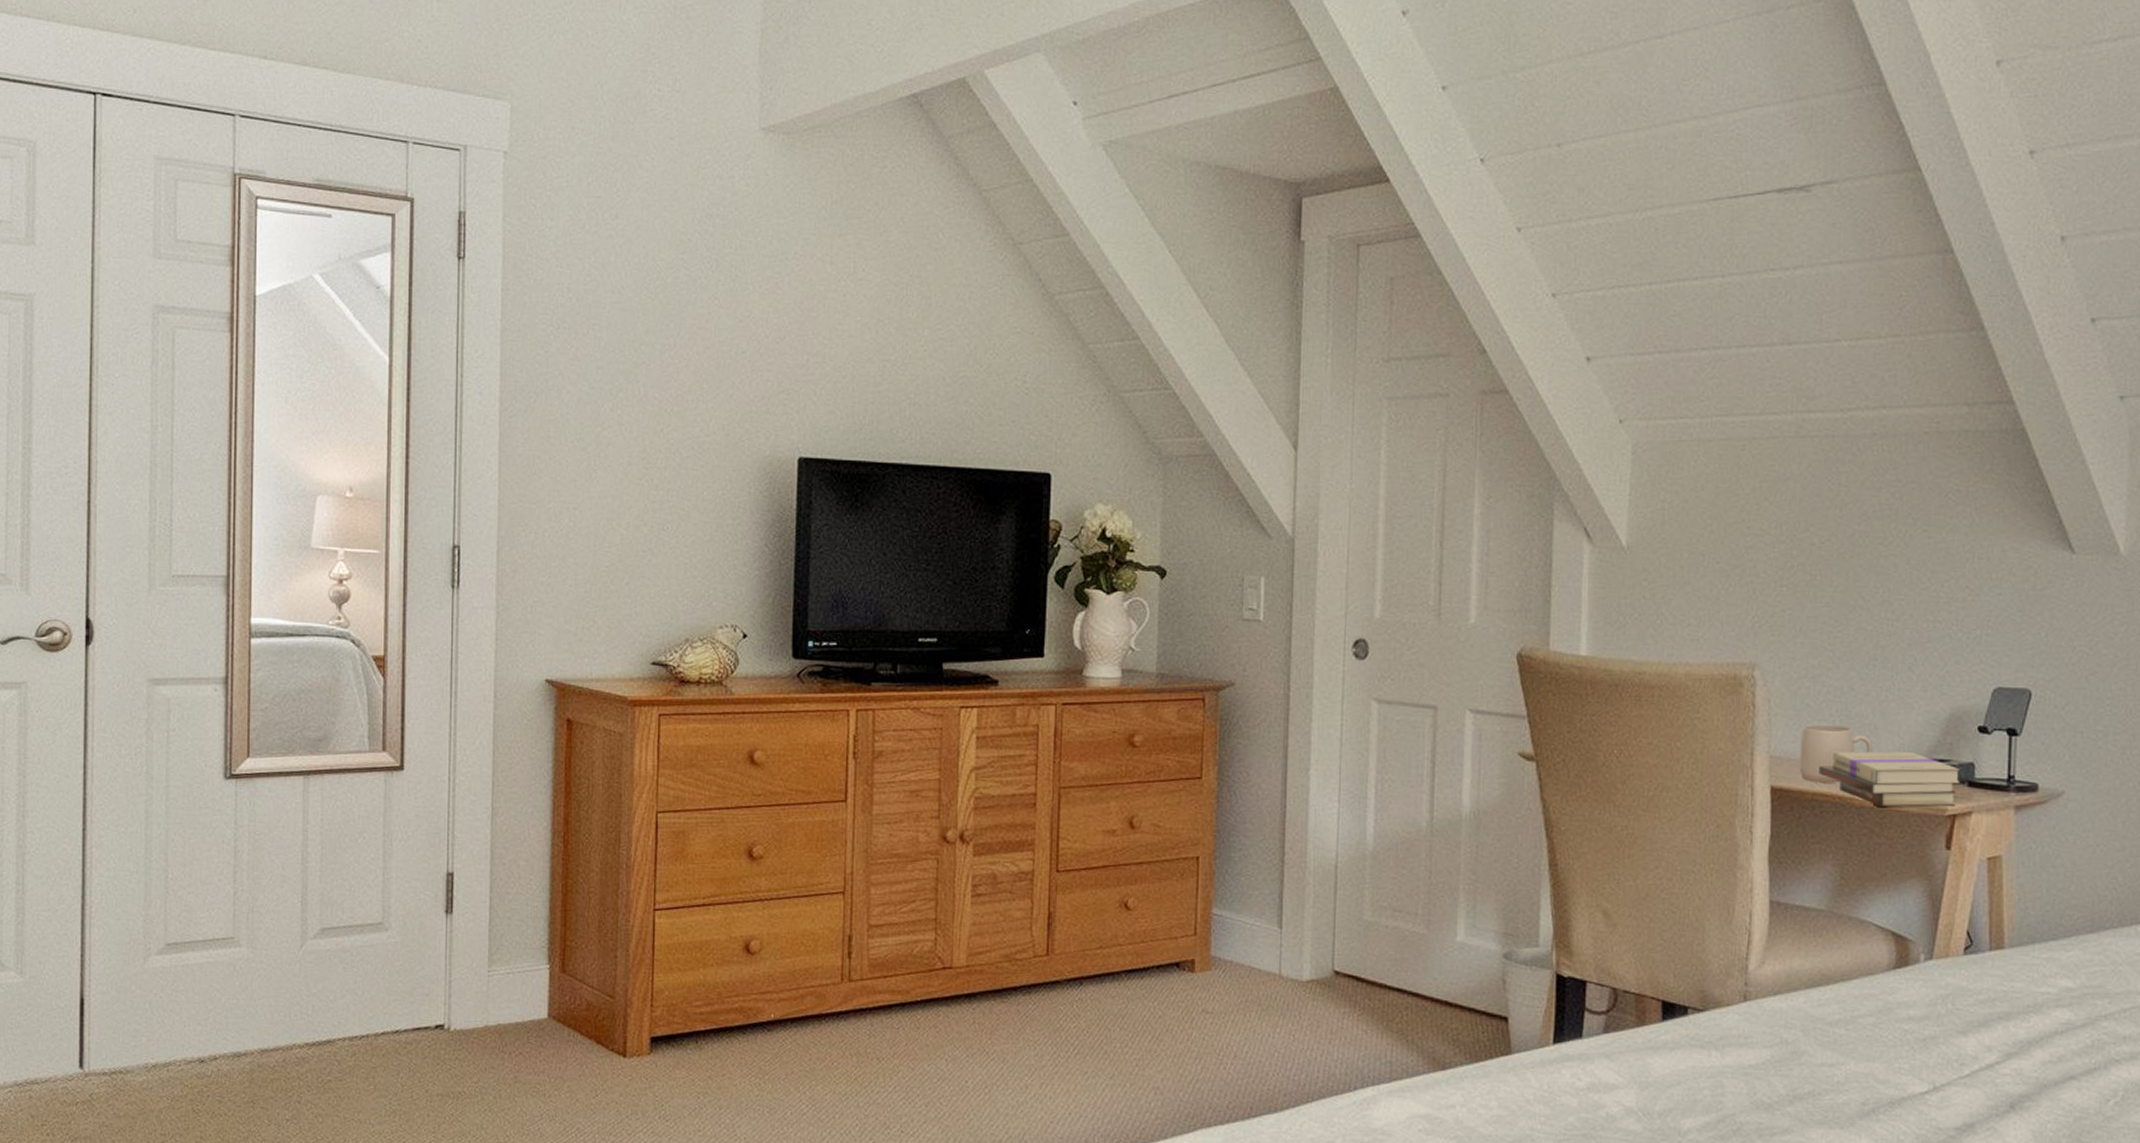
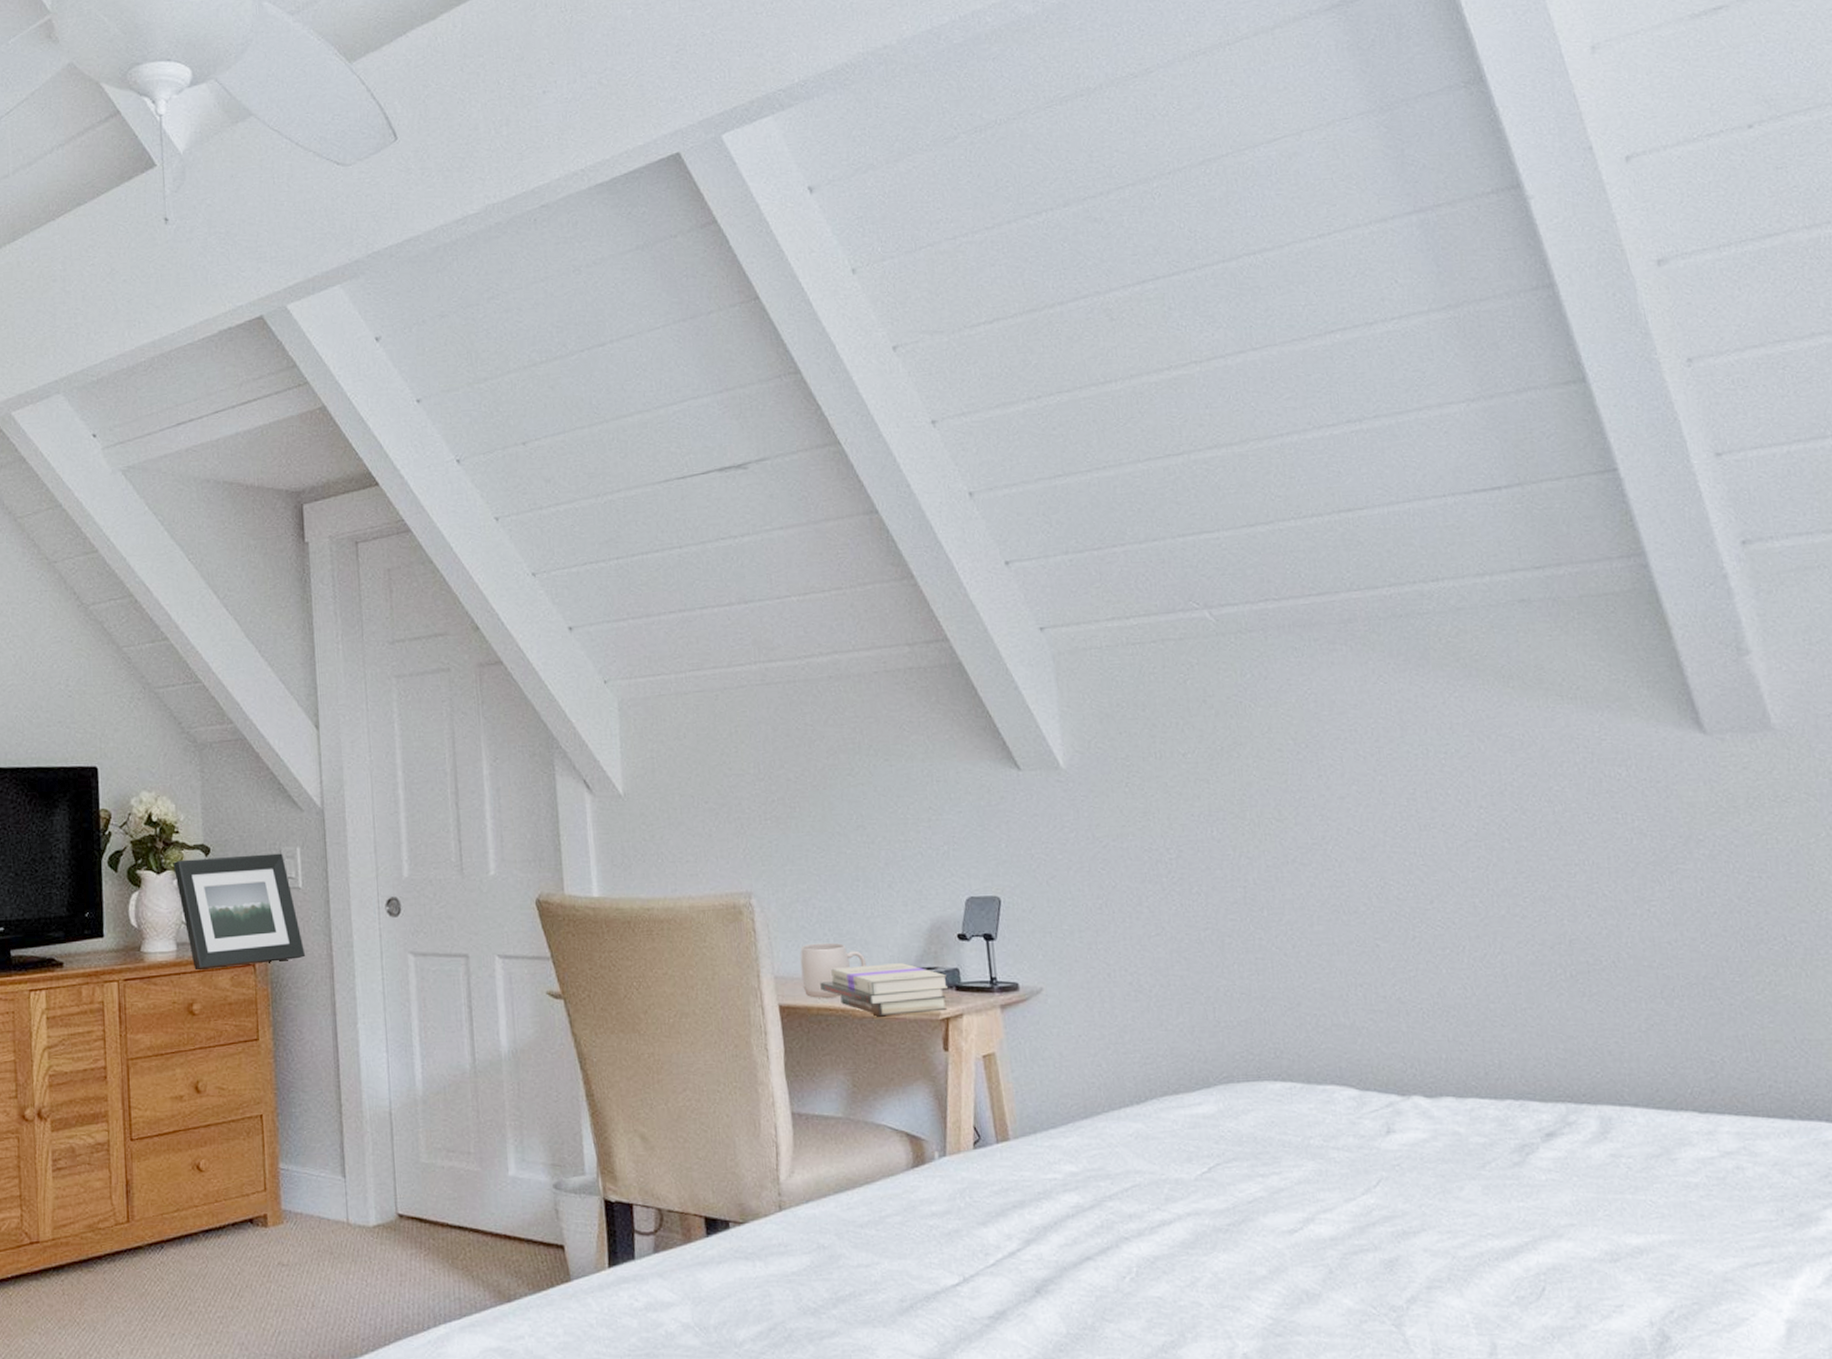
picture frame: none [1125,581,1260,700] -> present [173,853,305,971]

